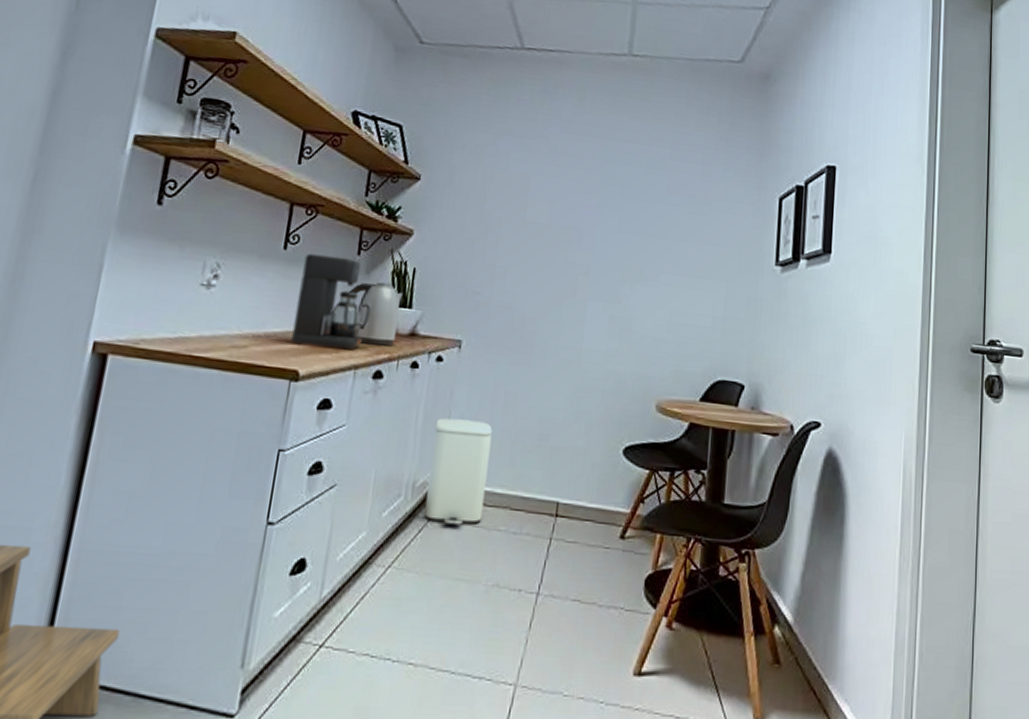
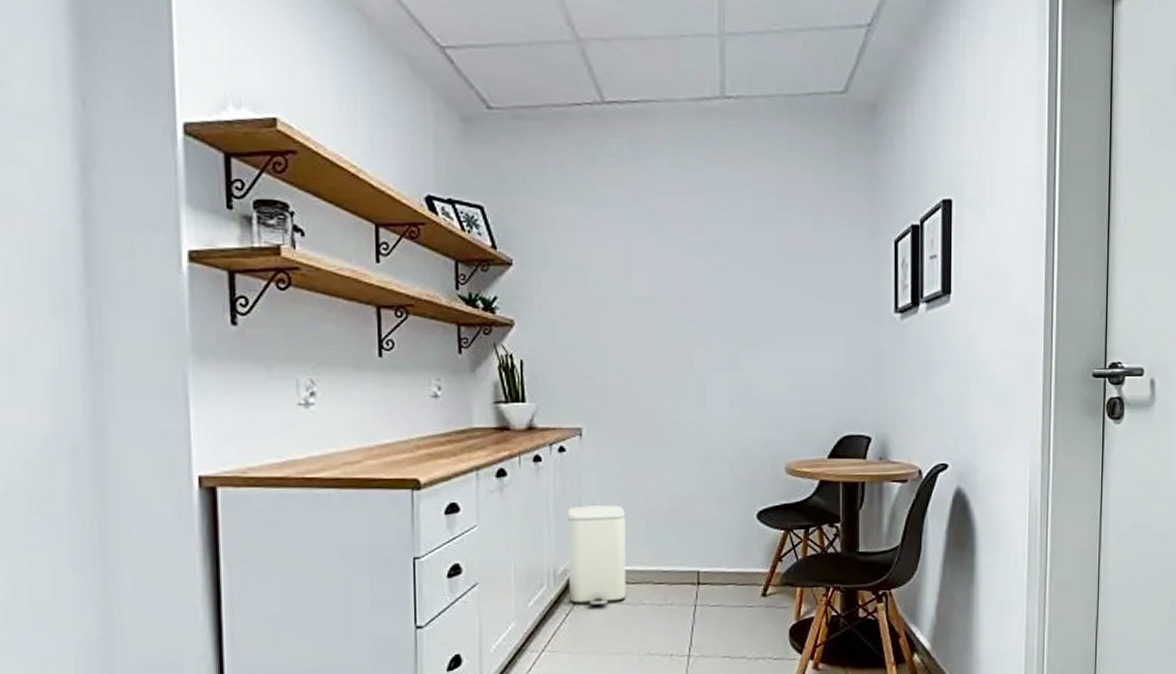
coffee maker: present [291,253,372,350] -> none [403,358,483,453]
kettle: present [350,282,402,347] -> none [457,379,514,444]

